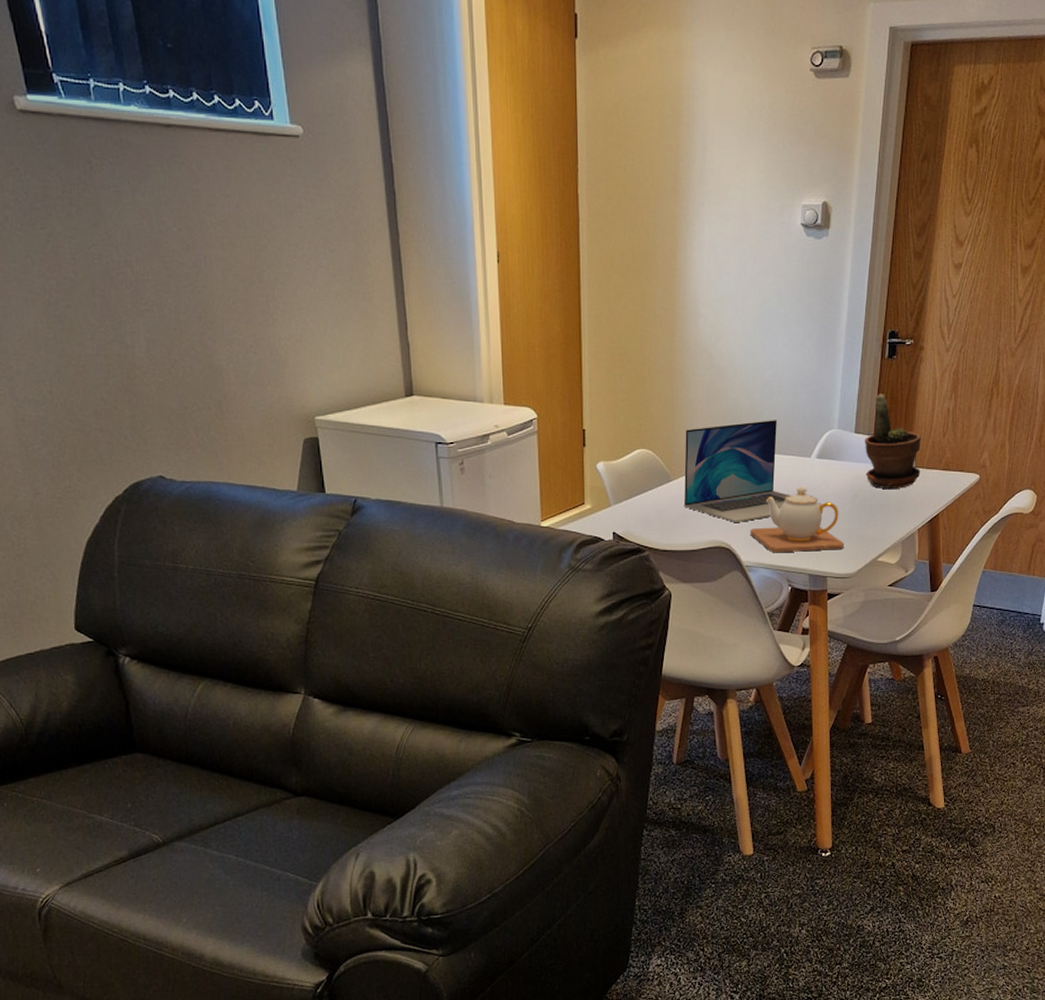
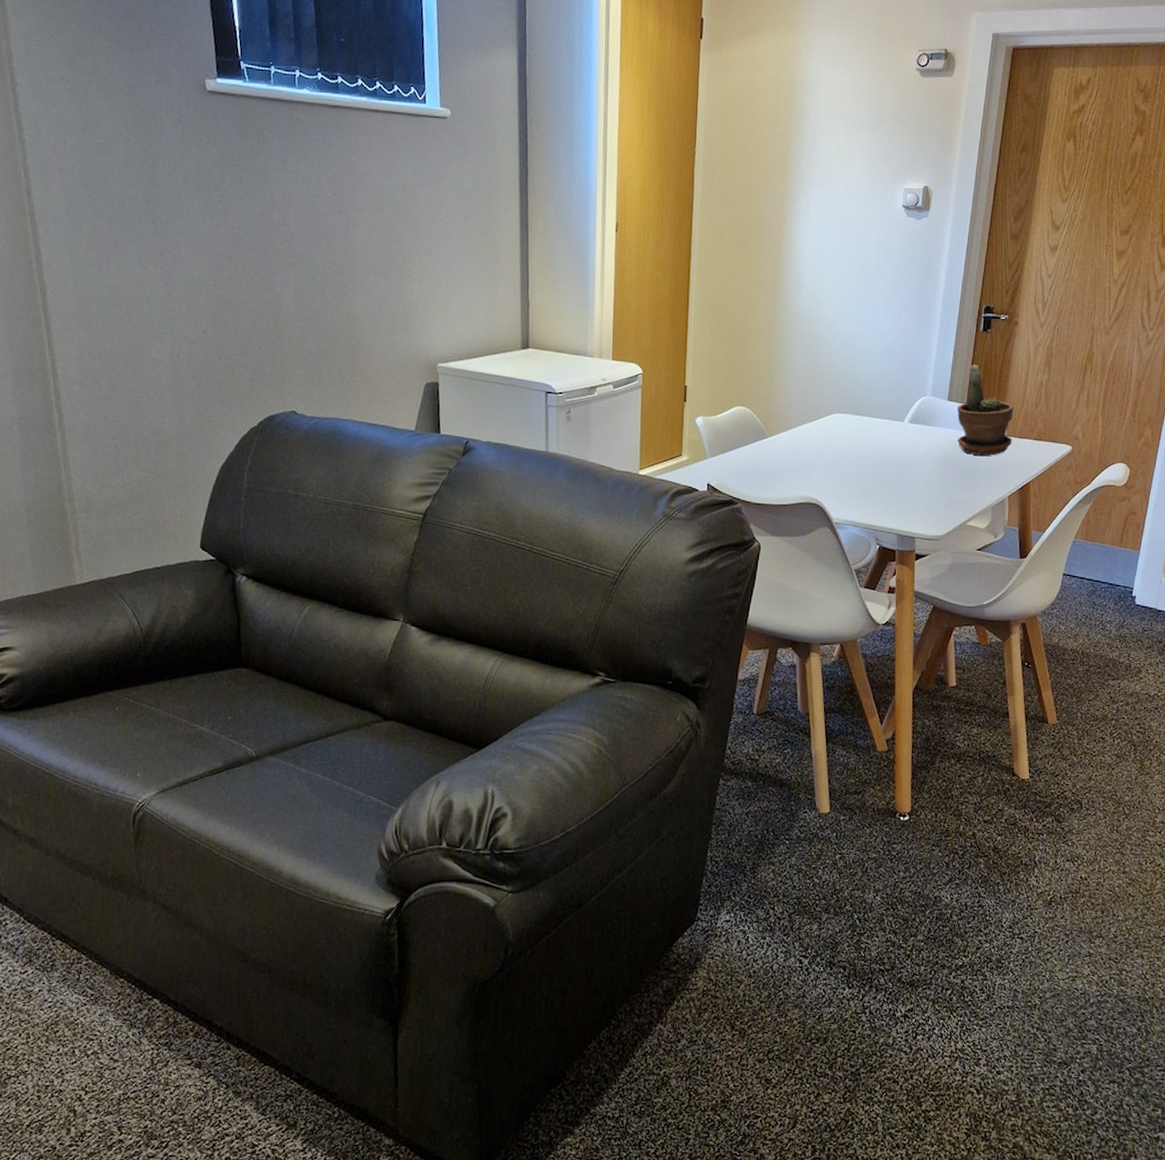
laptop: present [683,420,823,523] -> none [777,384,913,481]
teapot: present [750,486,844,553] -> none [840,448,933,512]

